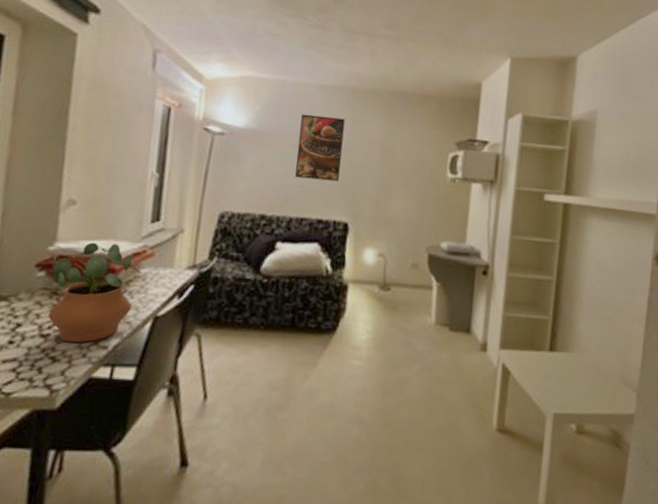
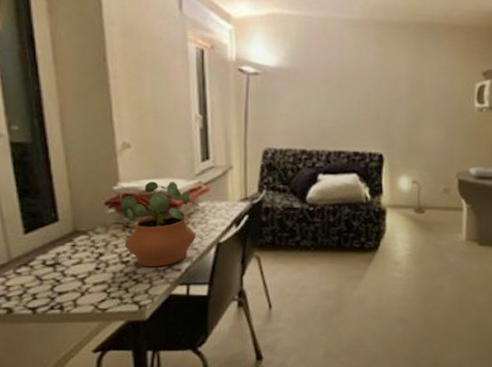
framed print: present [295,114,345,182] -> none [329,50,374,116]

